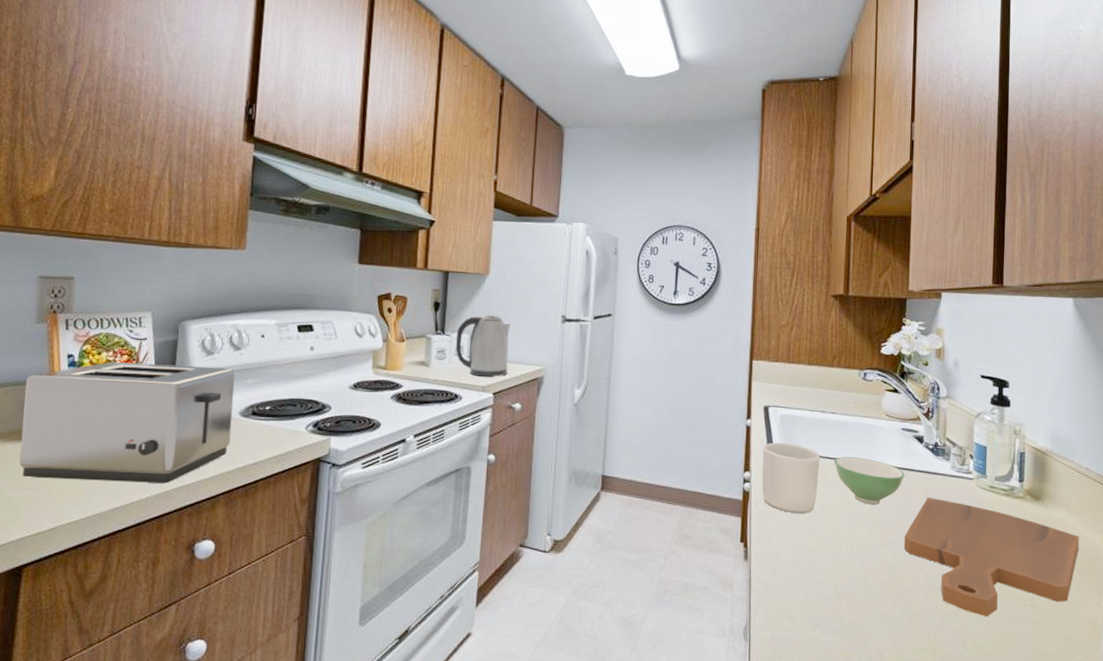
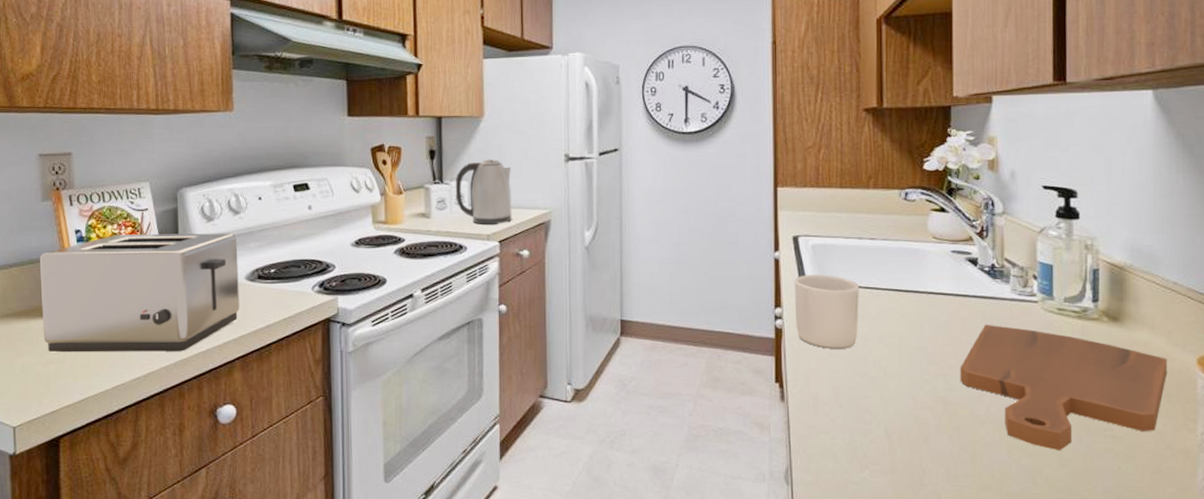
bowl: present [834,457,906,505] -> none [875,285,959,336]

